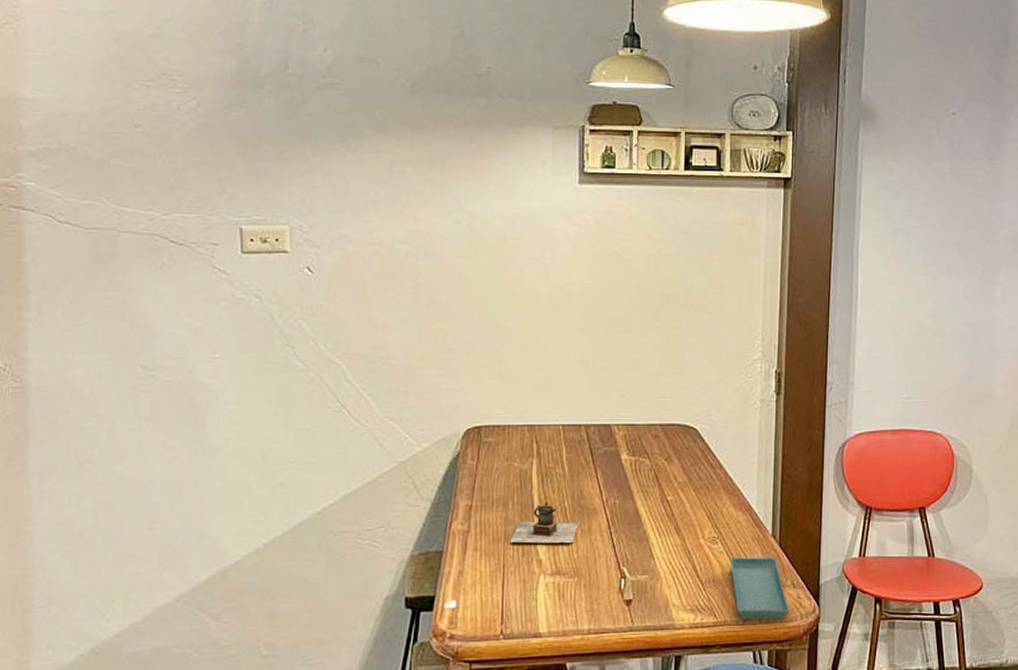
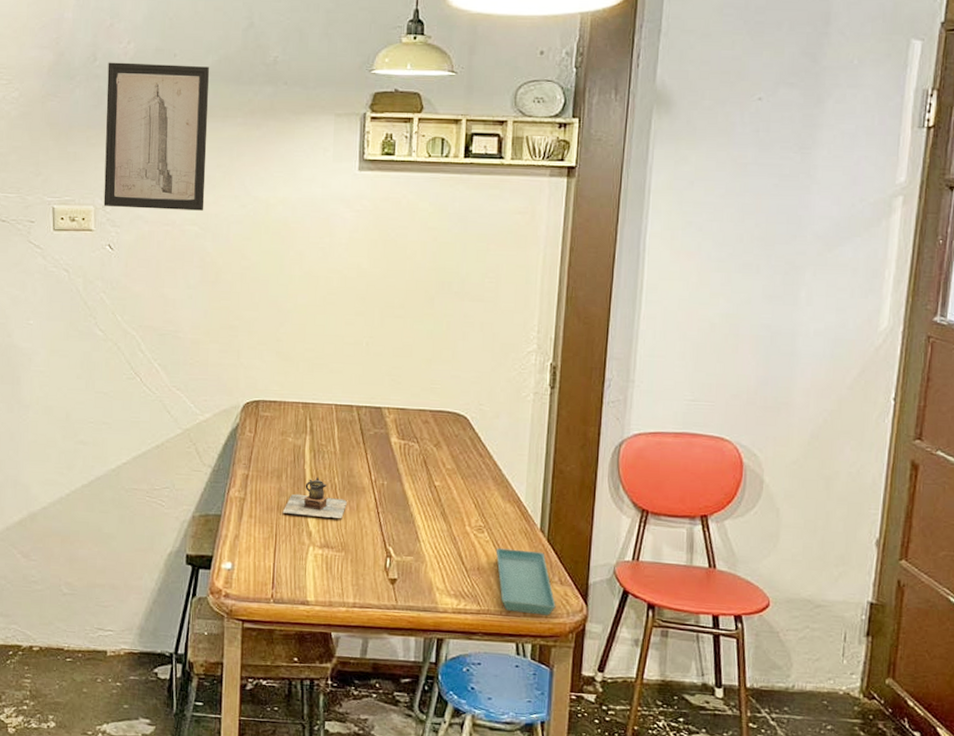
wall art: none [300,70,417,228] -> present [103,62,210,211]

